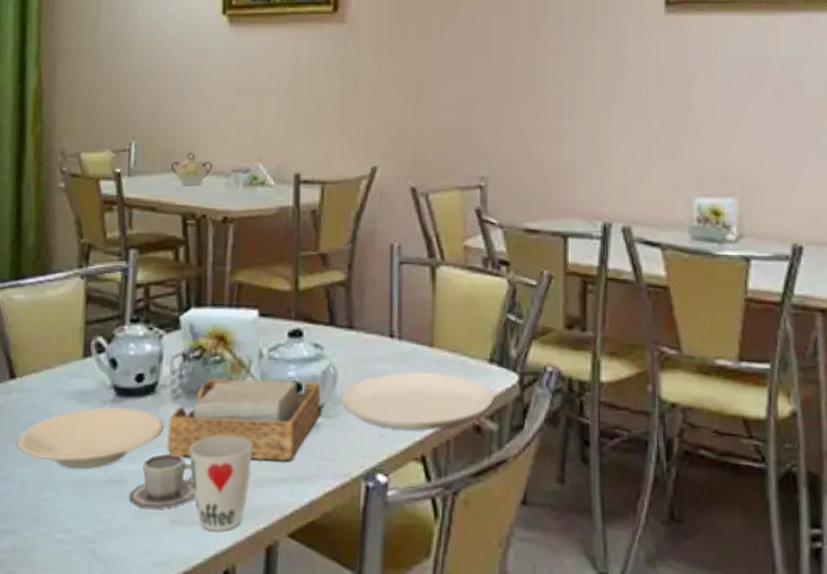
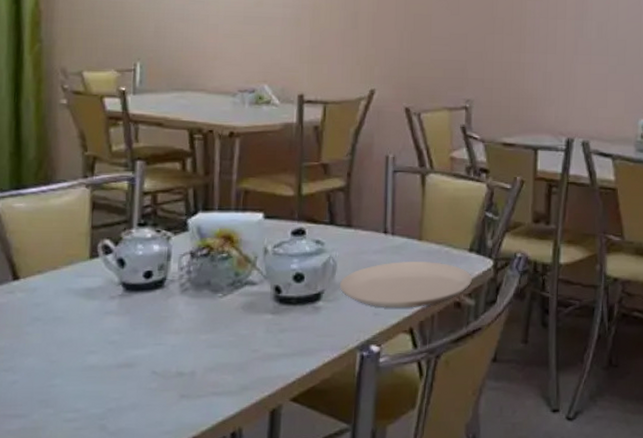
saucer: present [16,407,164,470] -> none [22,300,173,357]
cup: present [129,453,195,509] -> none [138,338,203,386]
napkin holder: present [167,378,322,463] -> none [176,271,322,341]
sugar bowl: present [171,152,213,186] -> none [177,73,220,105]
cup: present [189,435,252,532] -> none [197,320,258,402]

